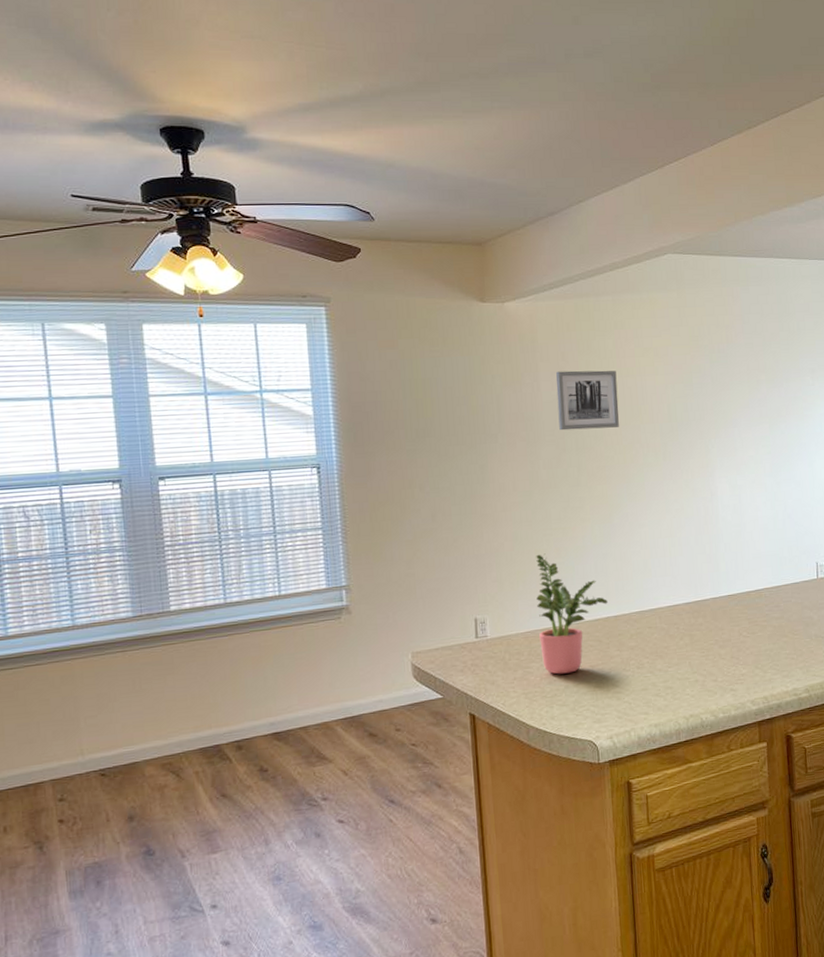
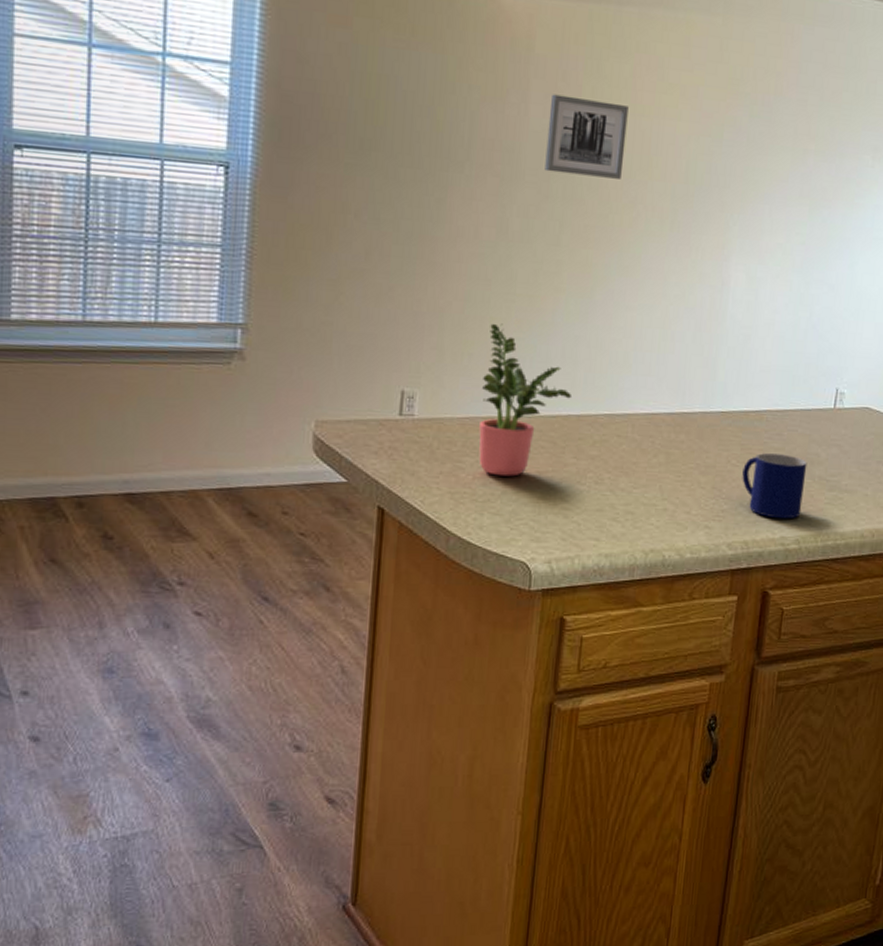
mug: none [753,621,806,675] -> present [742,452,807,519]

